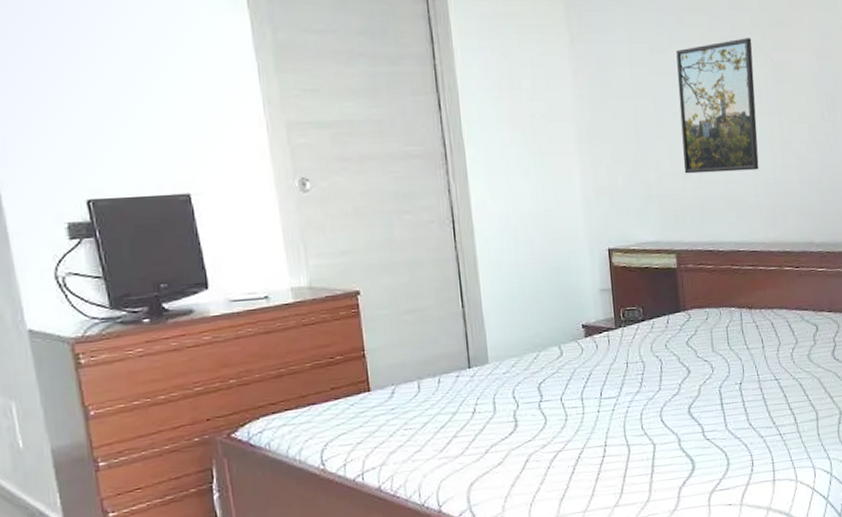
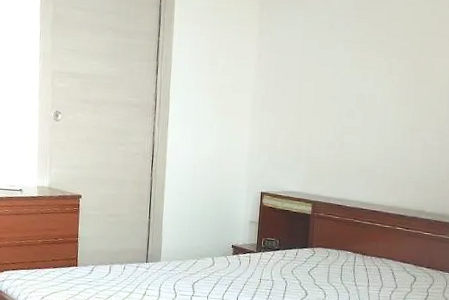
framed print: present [676,38,759,174] -> none [329,43,402,148]

